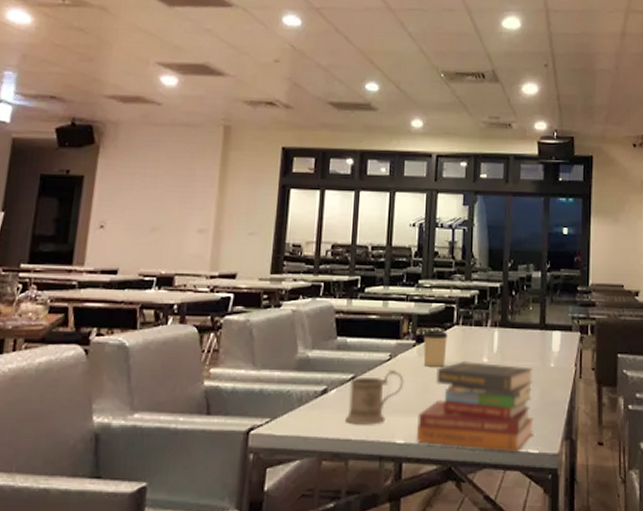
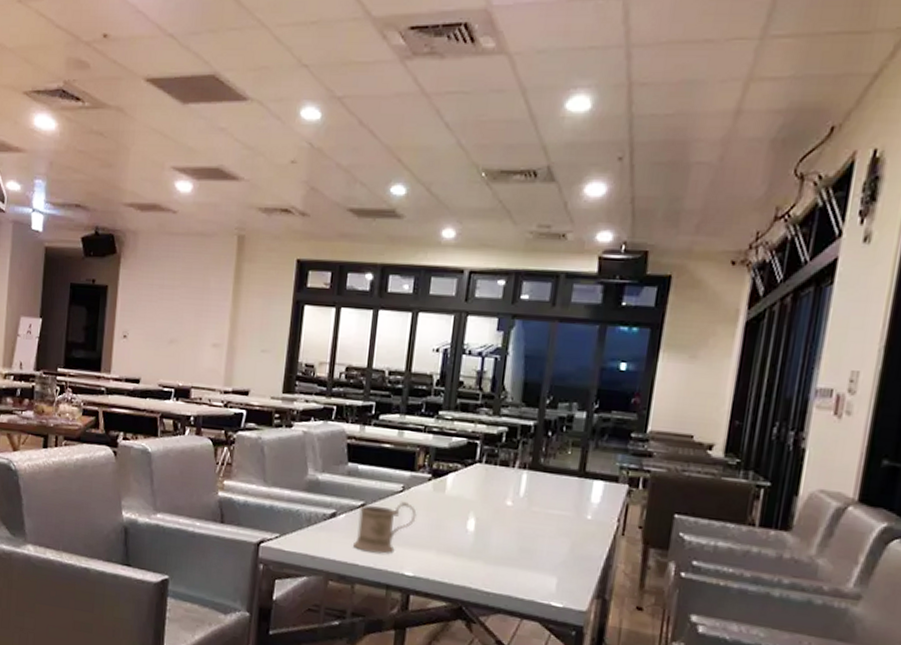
books: present [416,360,534,453] -> none [425,500,566,603]
cup: present [423,331,448,367] -> none [439,466,468,505]

